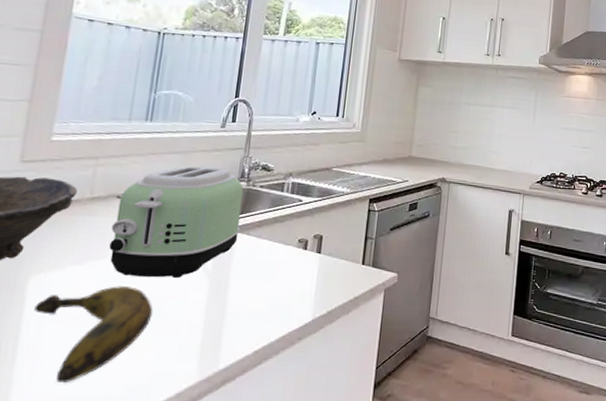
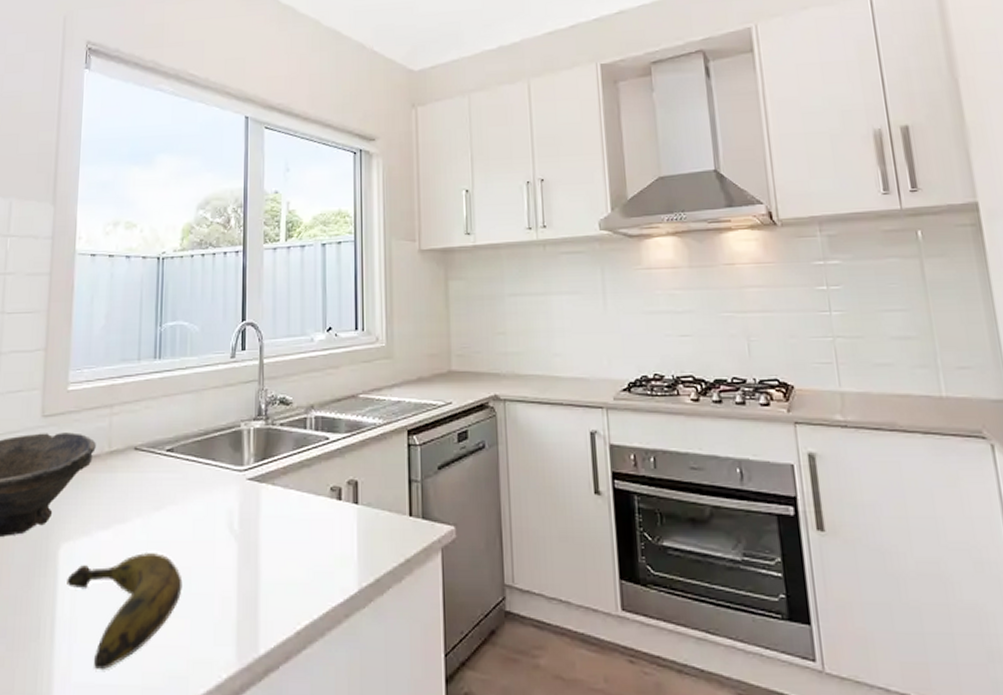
toaster: present [109,166,244,279] -> none [131,406,264,542]

